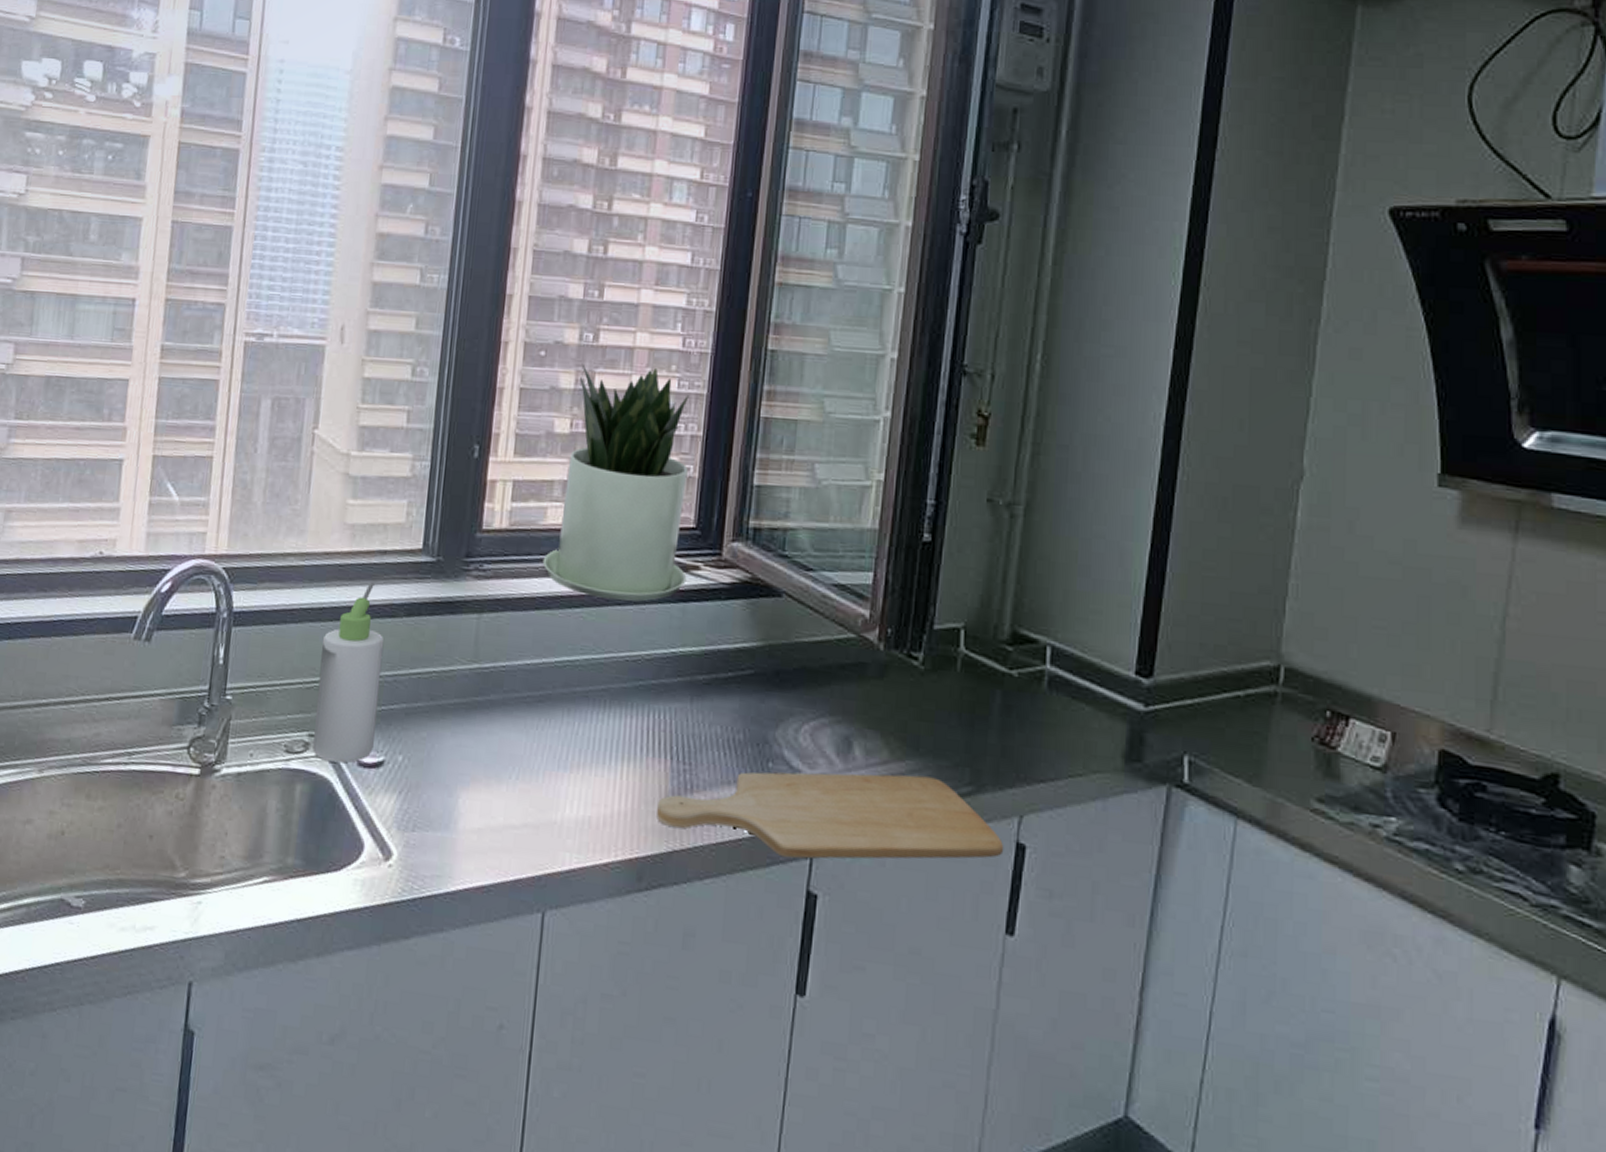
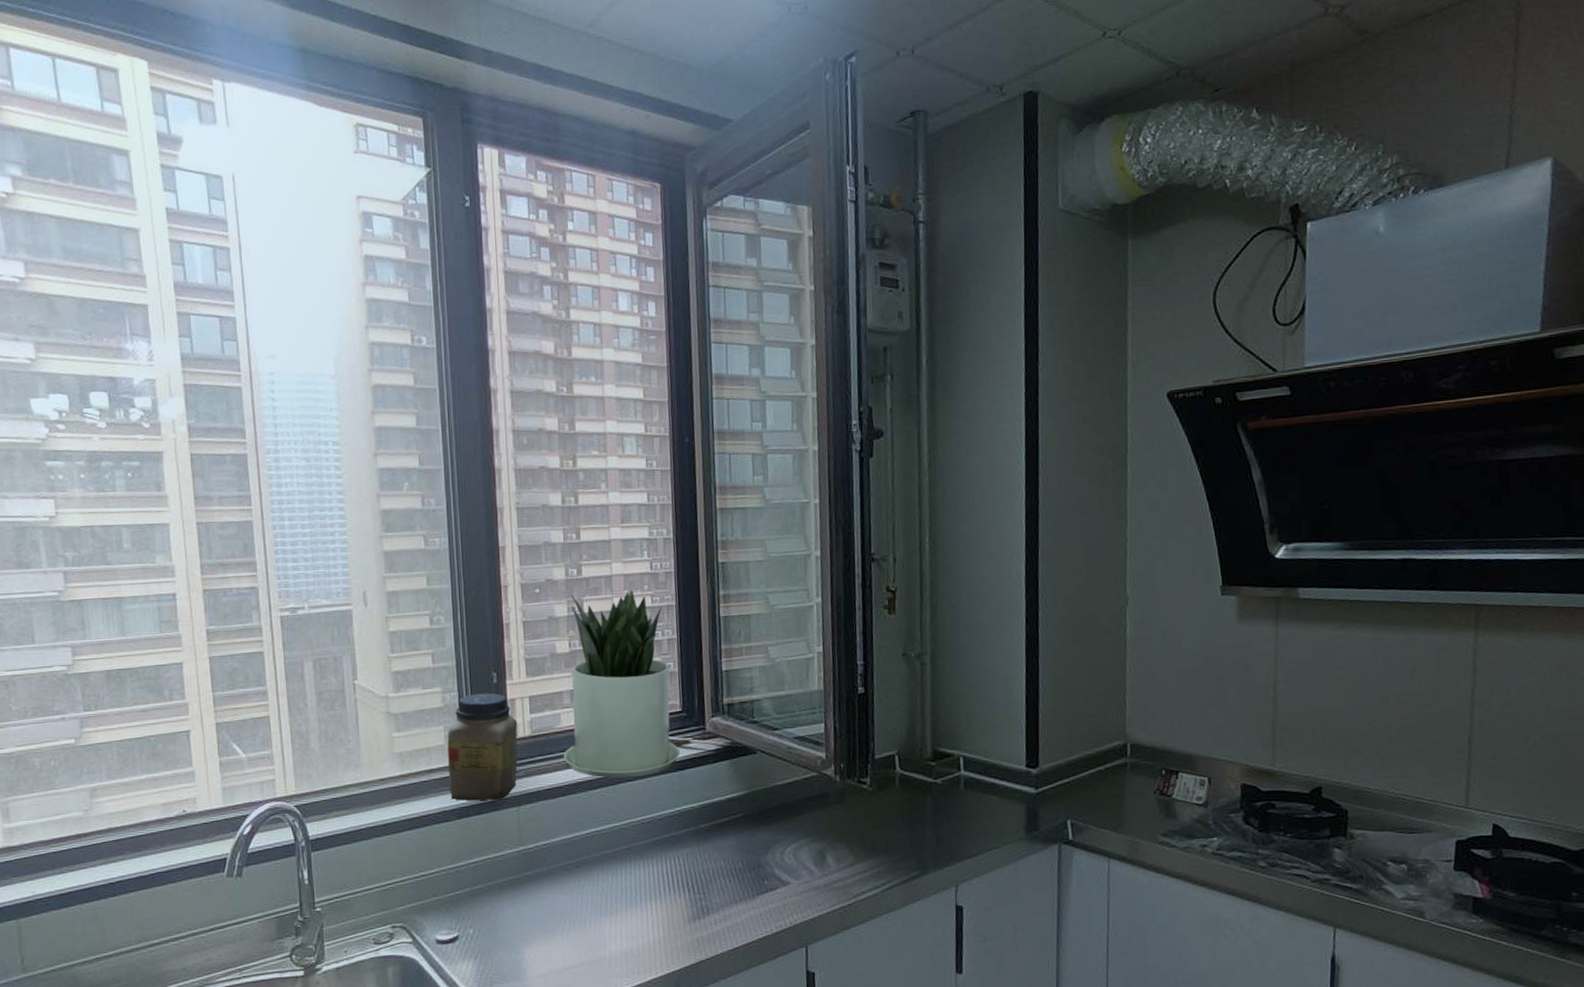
bottle: present [313,581,385,763] -> none [391,795,447,945]
jar: none [402,467,495,602] -> present [447,693,518,801]
chopping board: present [657,772,1004,859] -> none [683,869,948,950]

